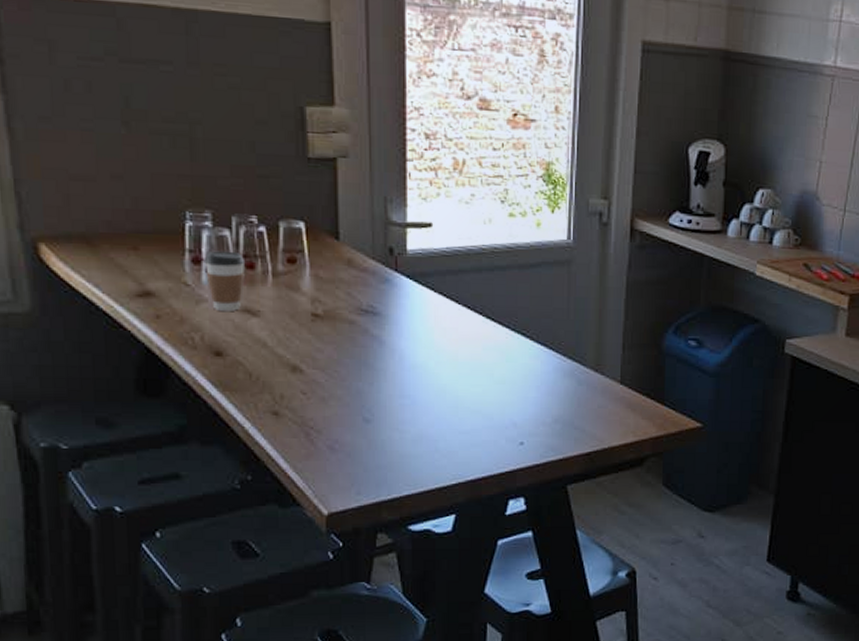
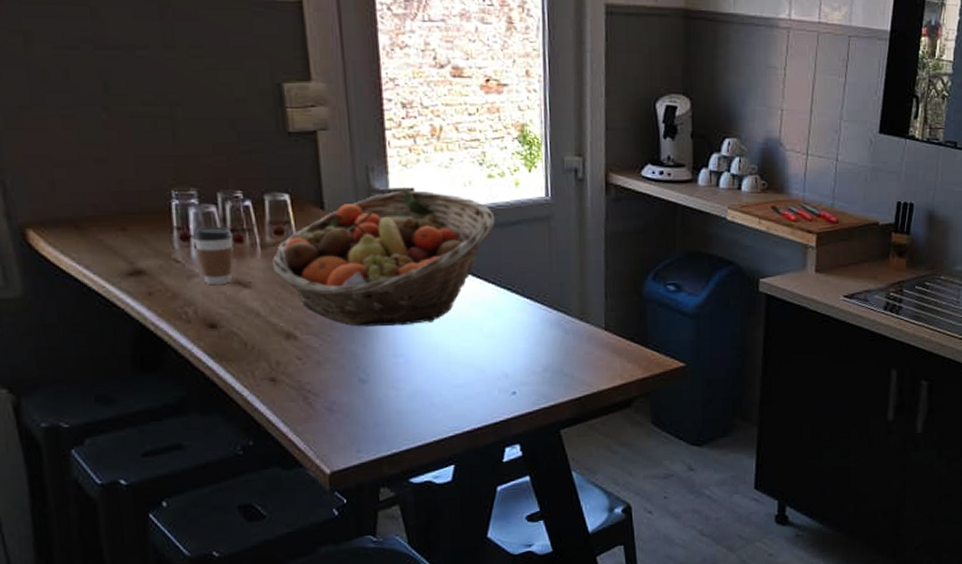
fruit basket: none [282,224,514,365] -> present [271,190,495,327]

